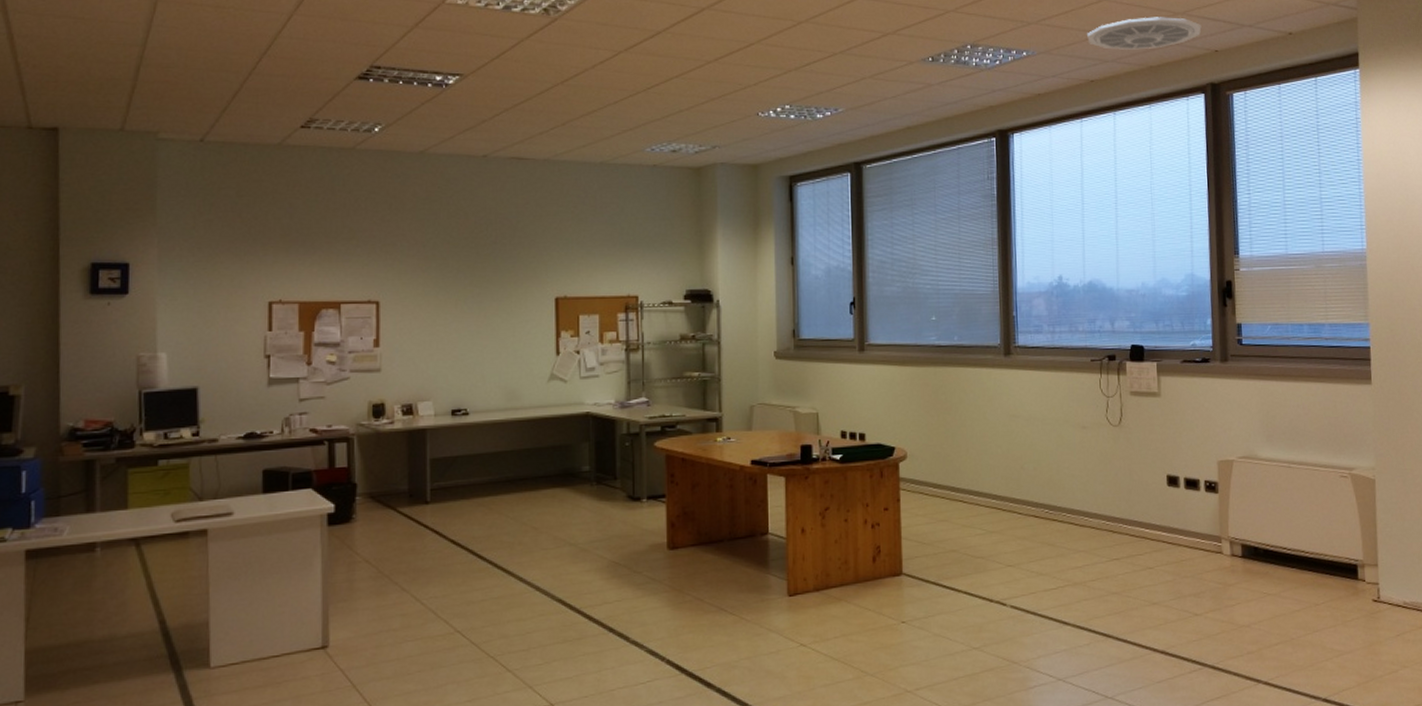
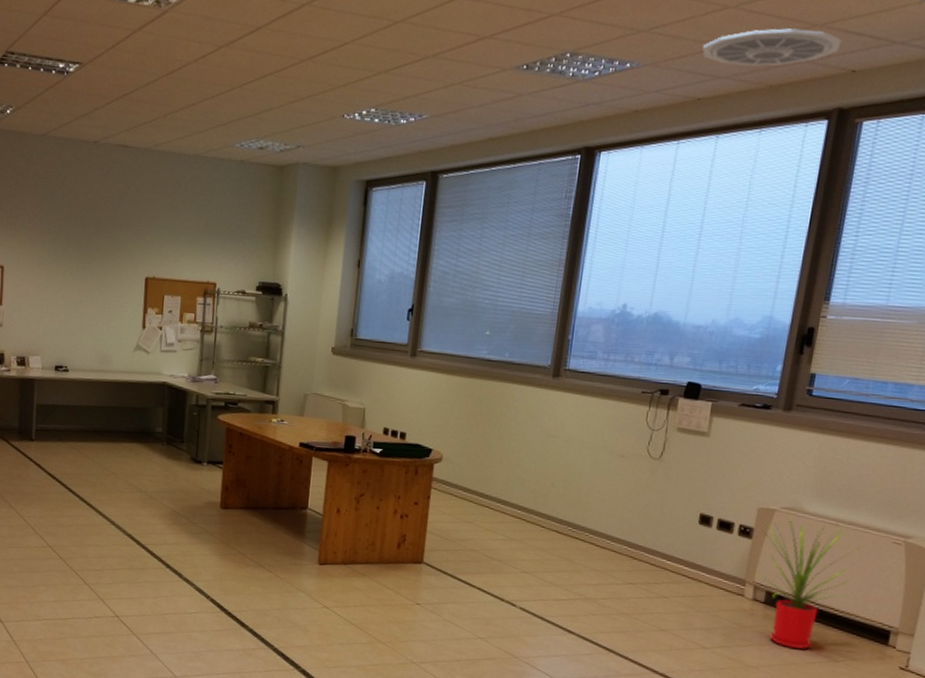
house plant: none [1218,462,1318,600] -> present [749,513,866,649]

